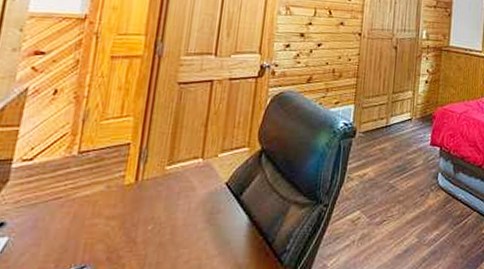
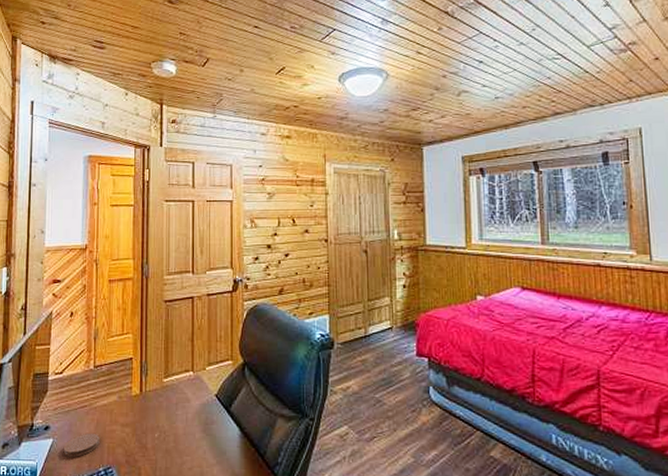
coaster: none [21,228,76,258] -> present [63,433,100,457]

